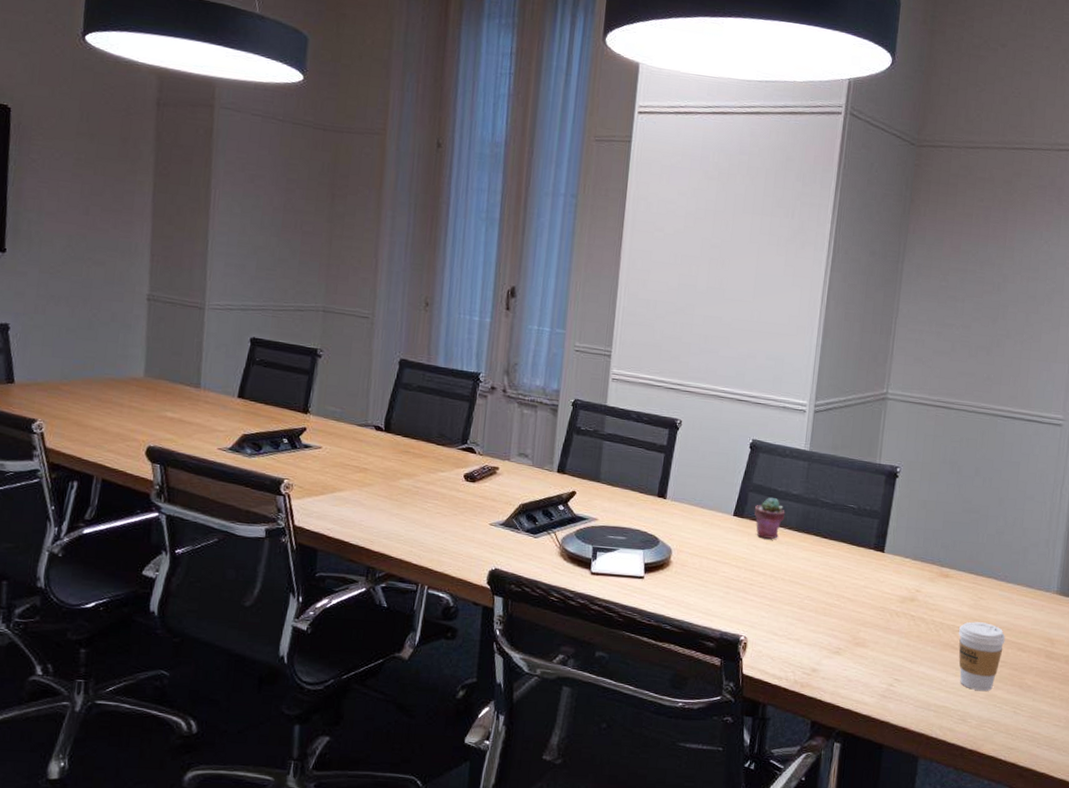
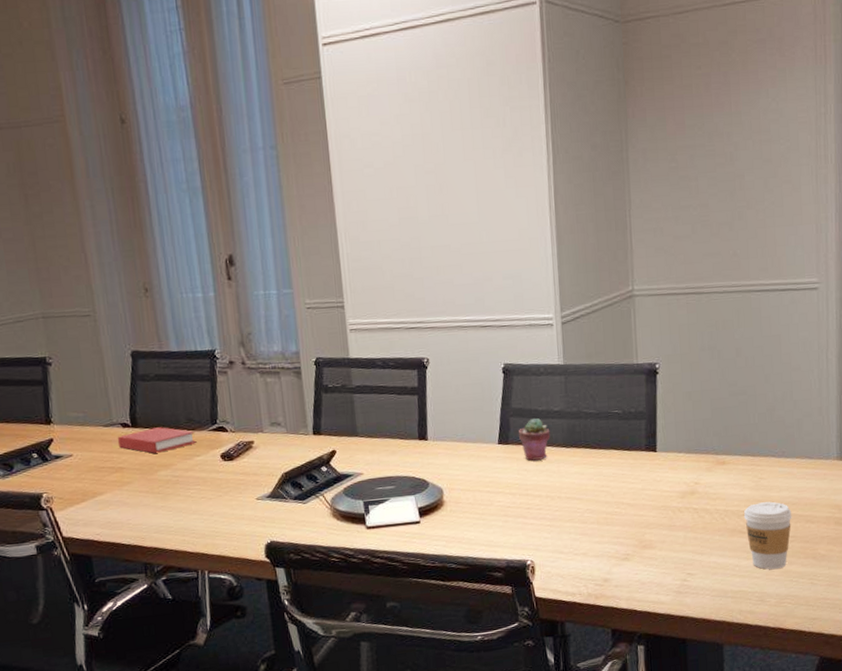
book: none [368,436,445,462] -> present [117,427,197,454]

